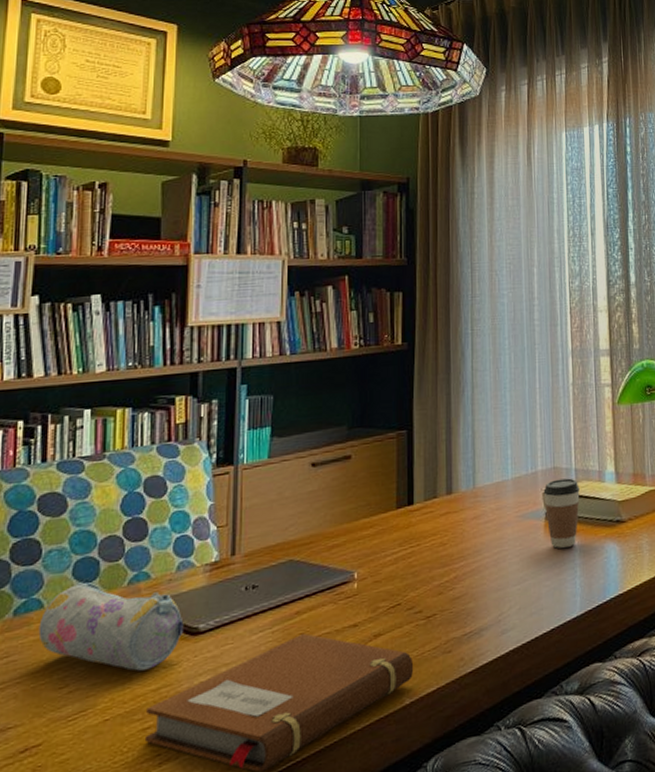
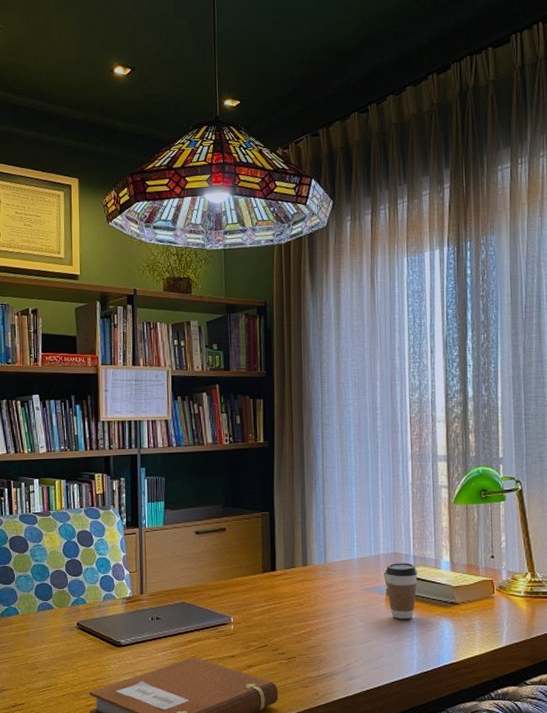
pencil case: present [38,582,184,671] -> none [17,600,111,666]

